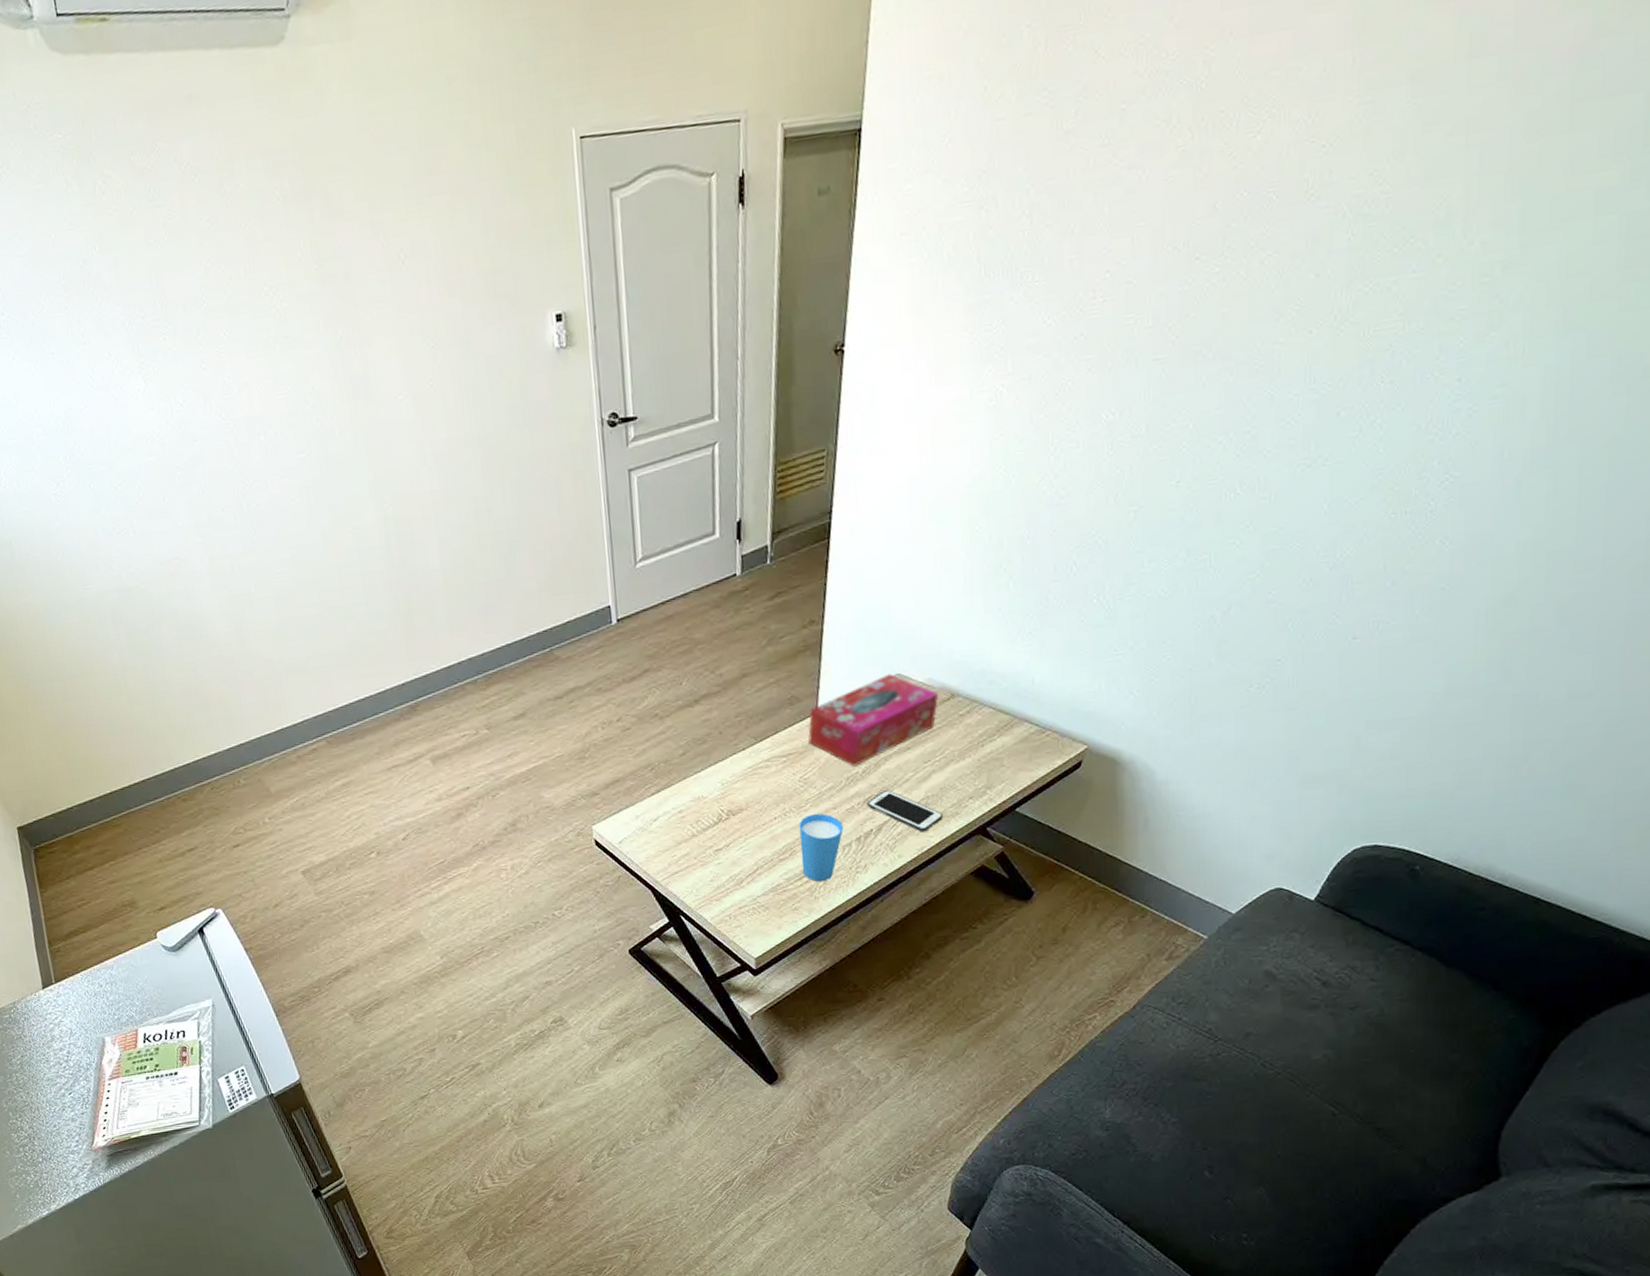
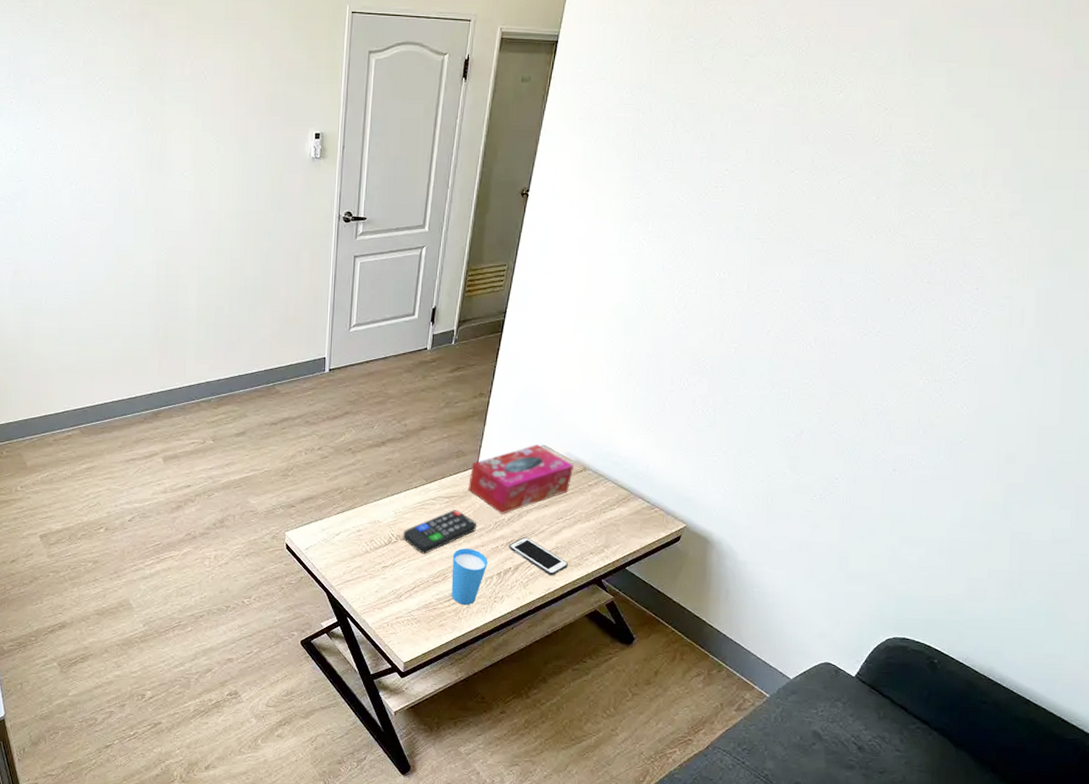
remote control: none [734,769,825,828] -> present [402,510,477,554]

